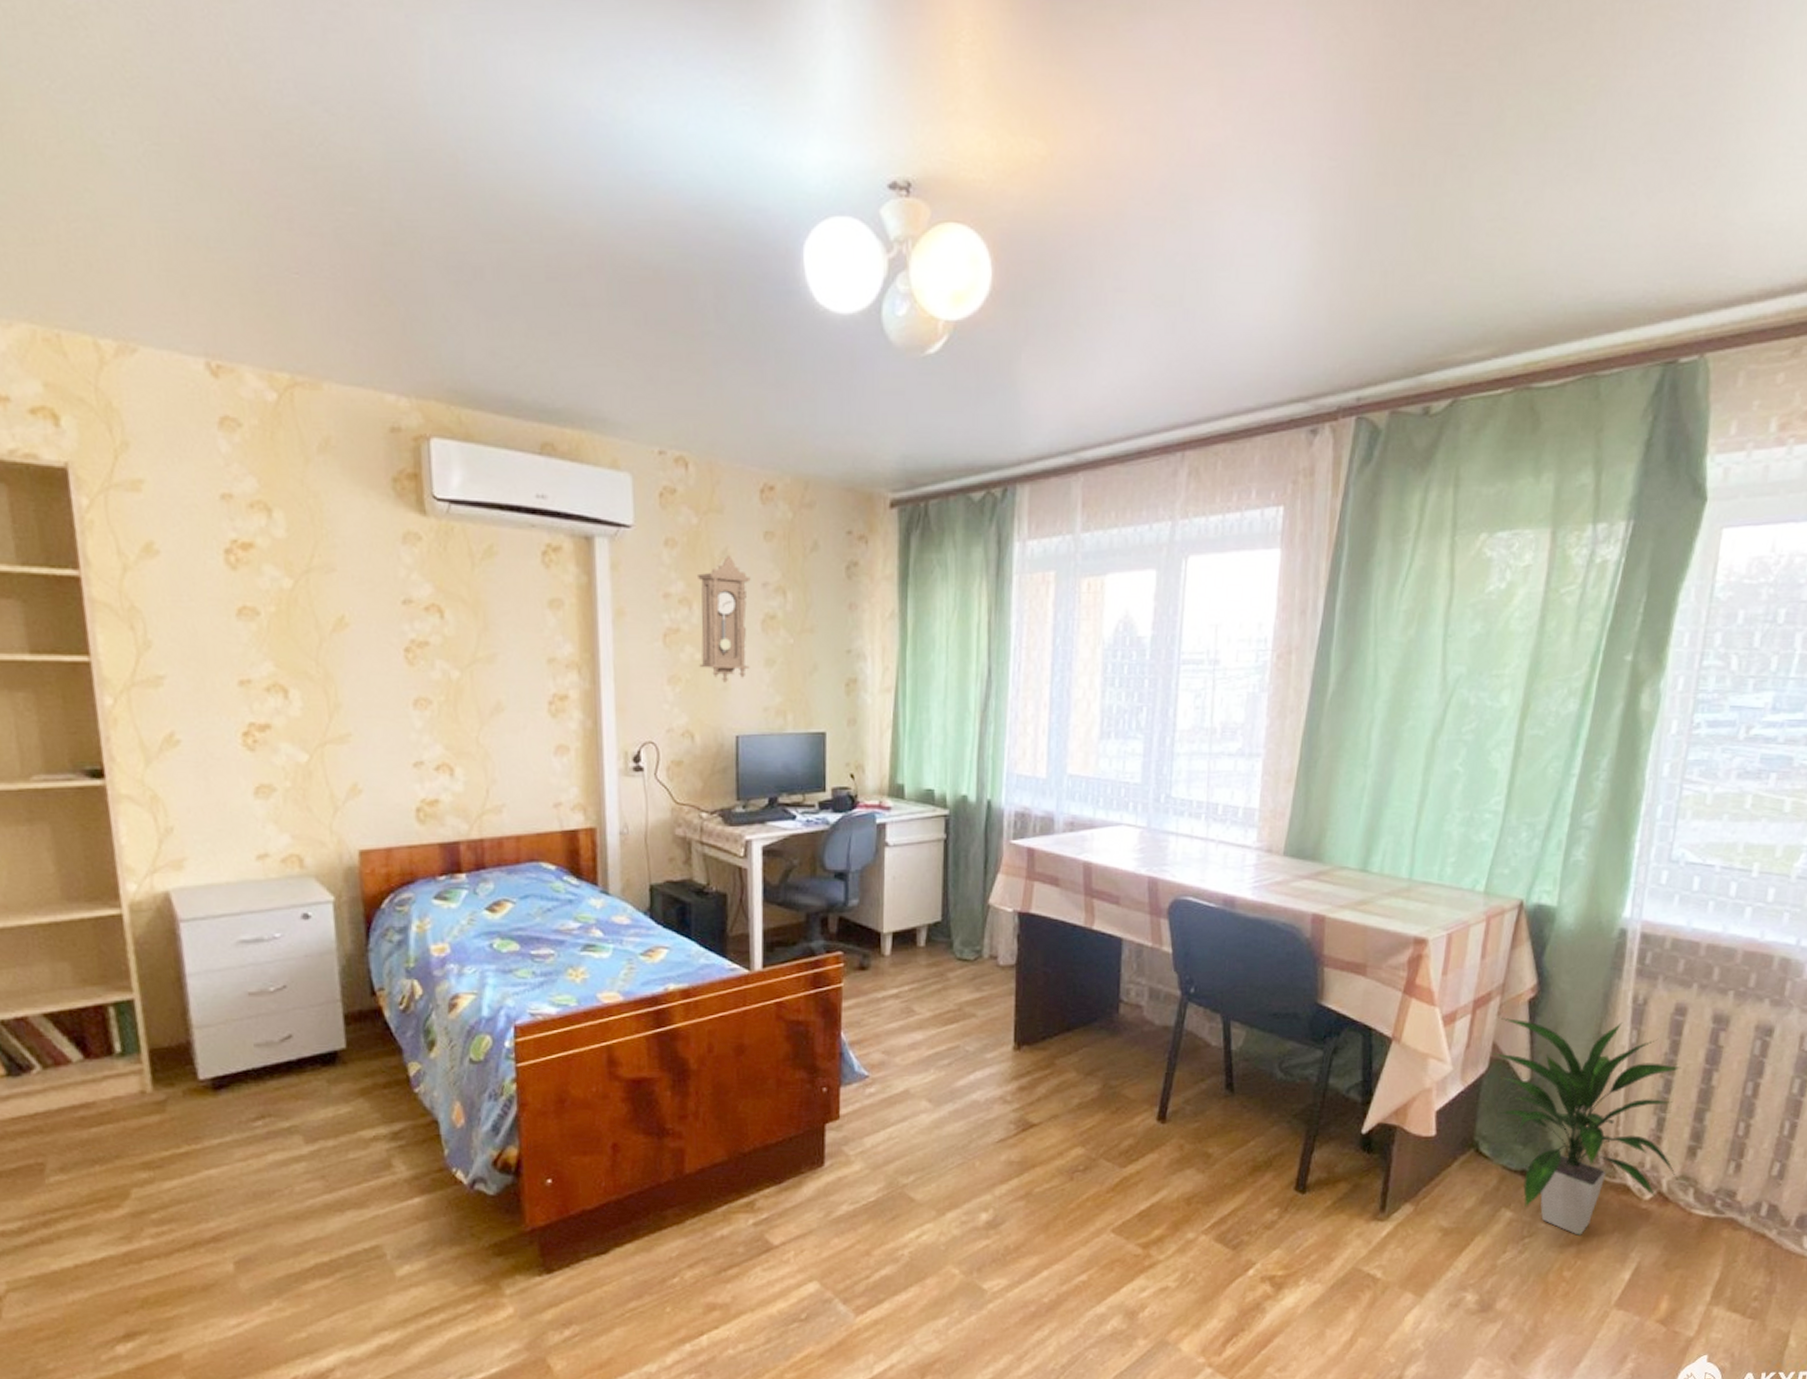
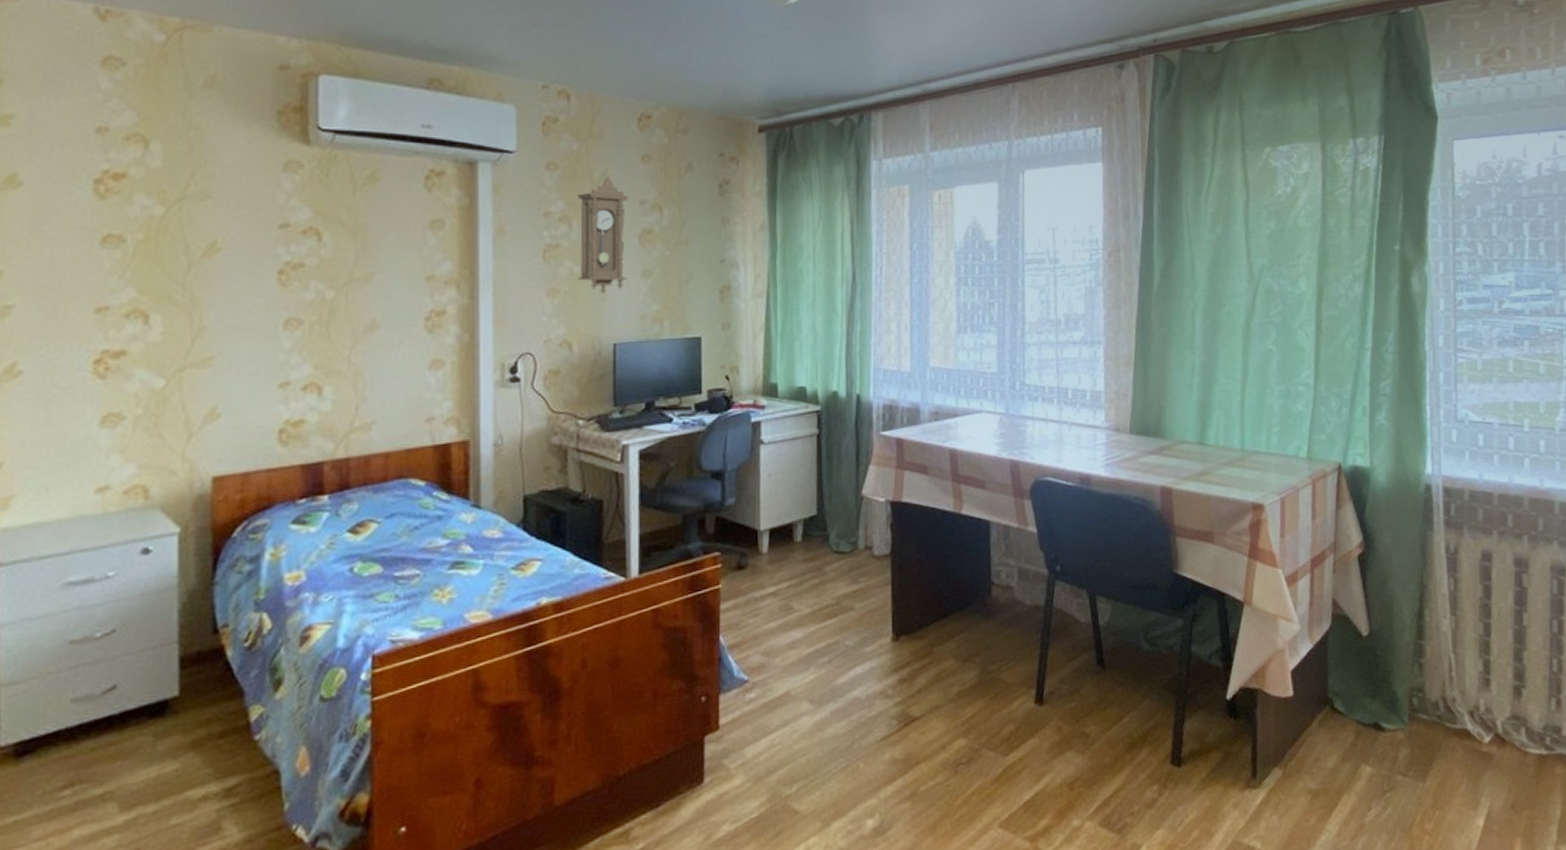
indoor plant: present [1489,1017,1681,1235] -> none [1330,571,1510,785]

